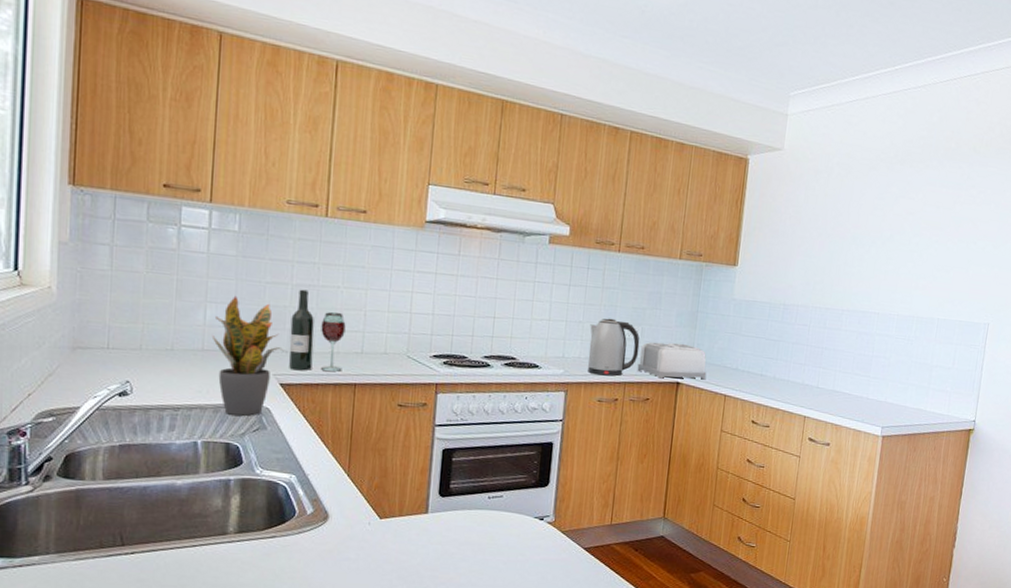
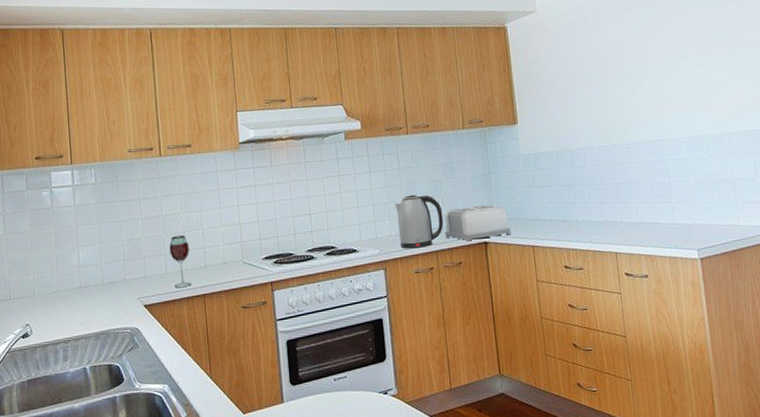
potted plant: present [211,295,286,416] -> none [86,236,145,340]
wine bottle: present [288,289,315,371] -> none [145,221,168,292]

